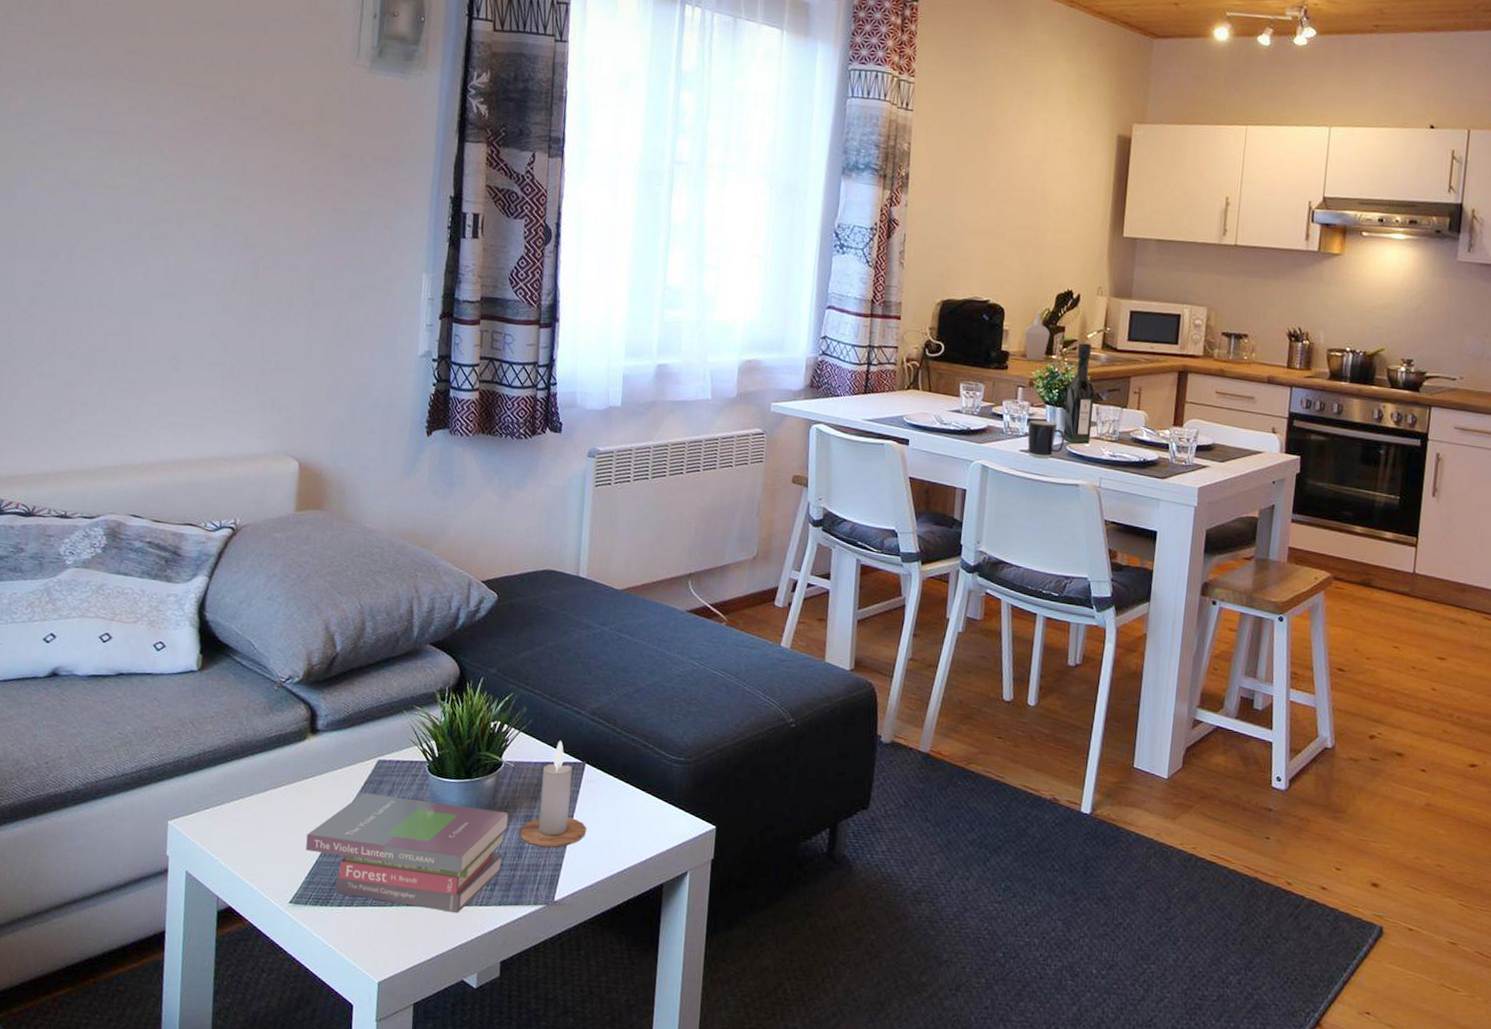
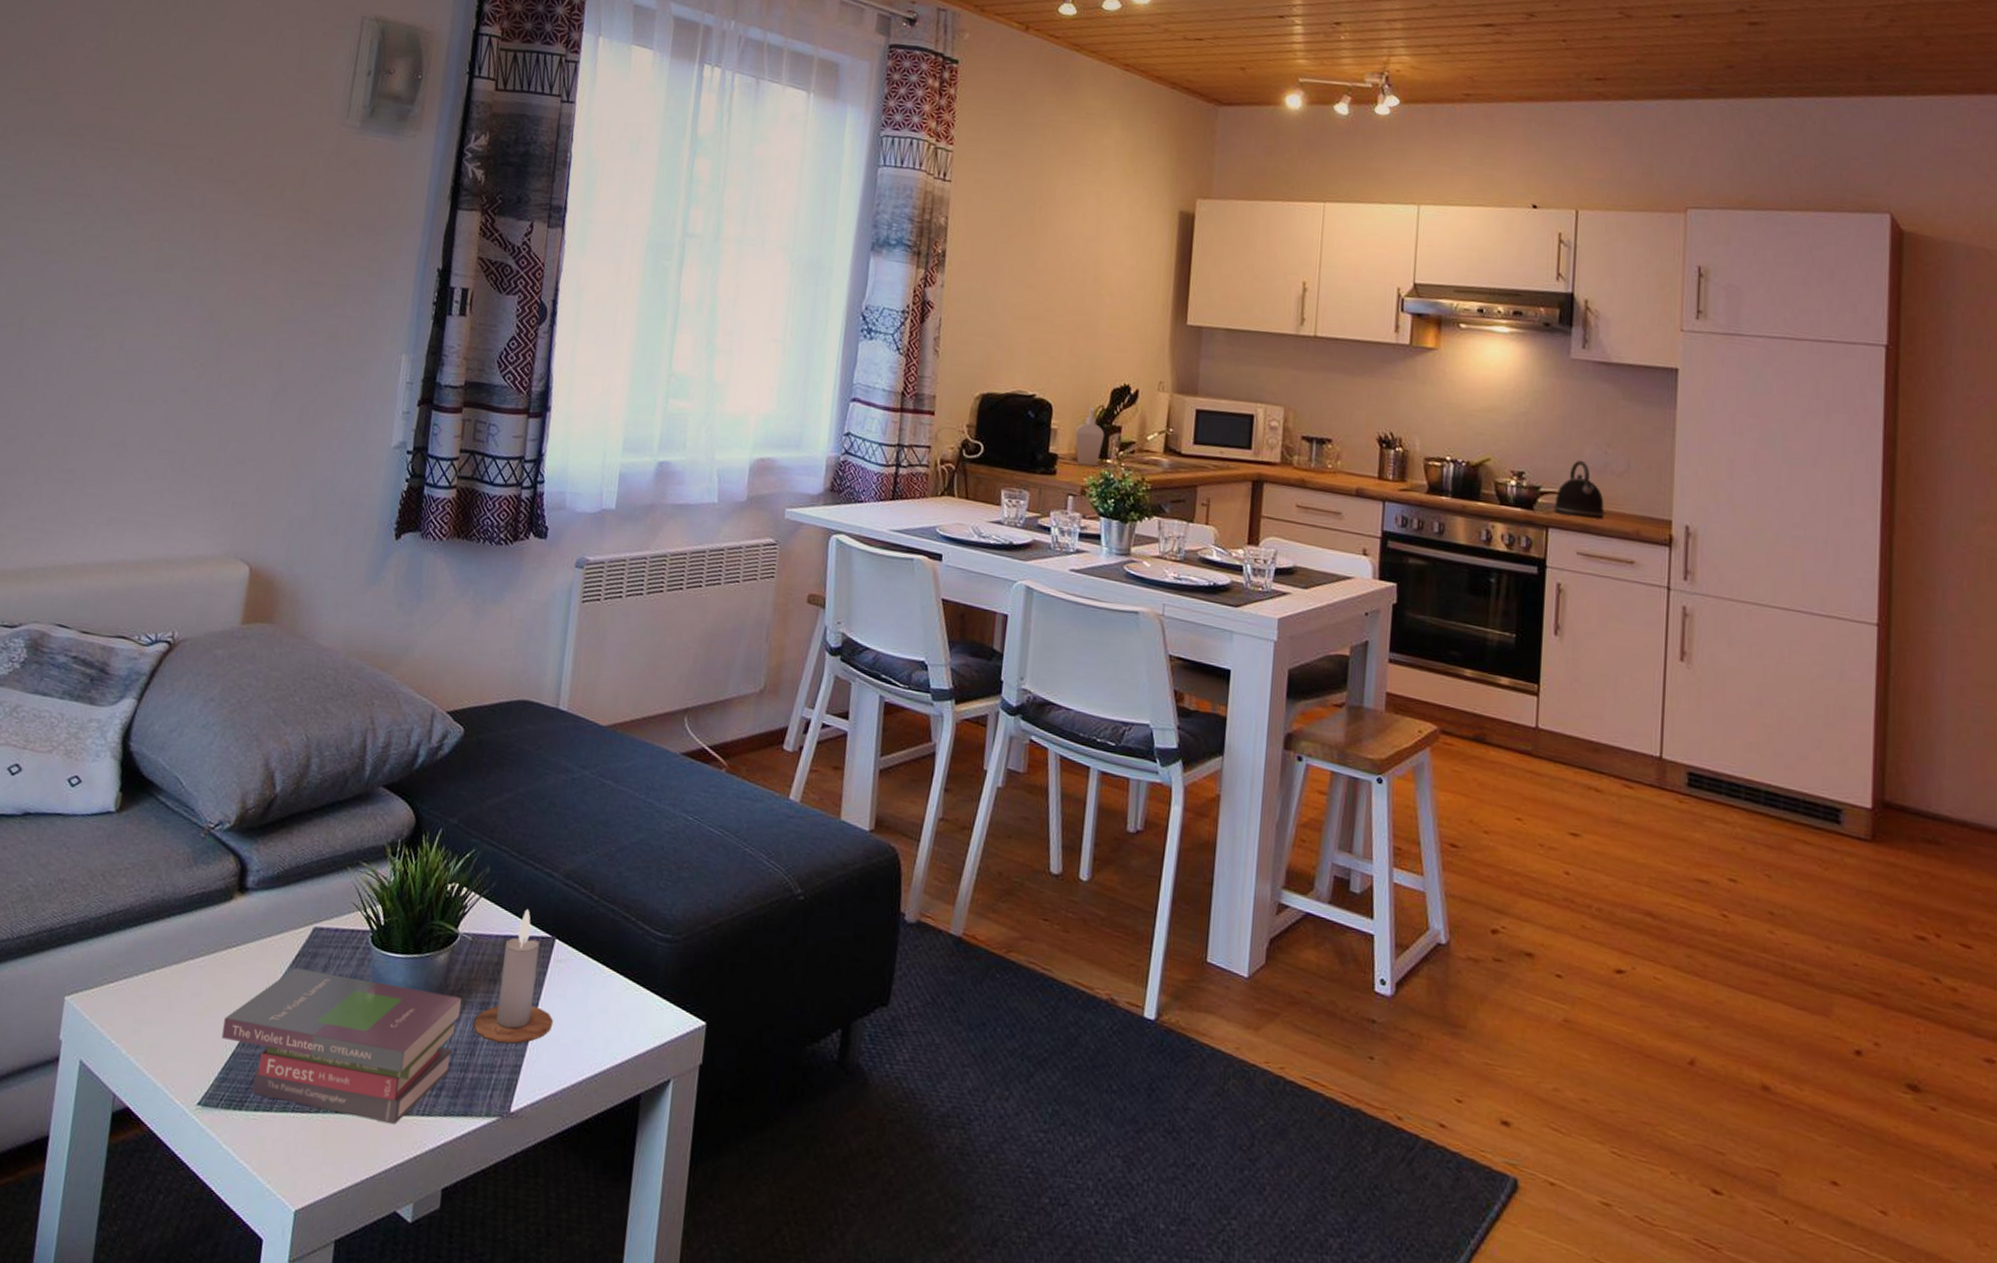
mug: present [1027,419,1065,458] -> none [1079,533,1122,580]
bottle: present [1063,343,1095,445] -> none [1120,445,1156,565]
kettle: none [1437,348,1480,400] -> present [1554,459,1605,521]

